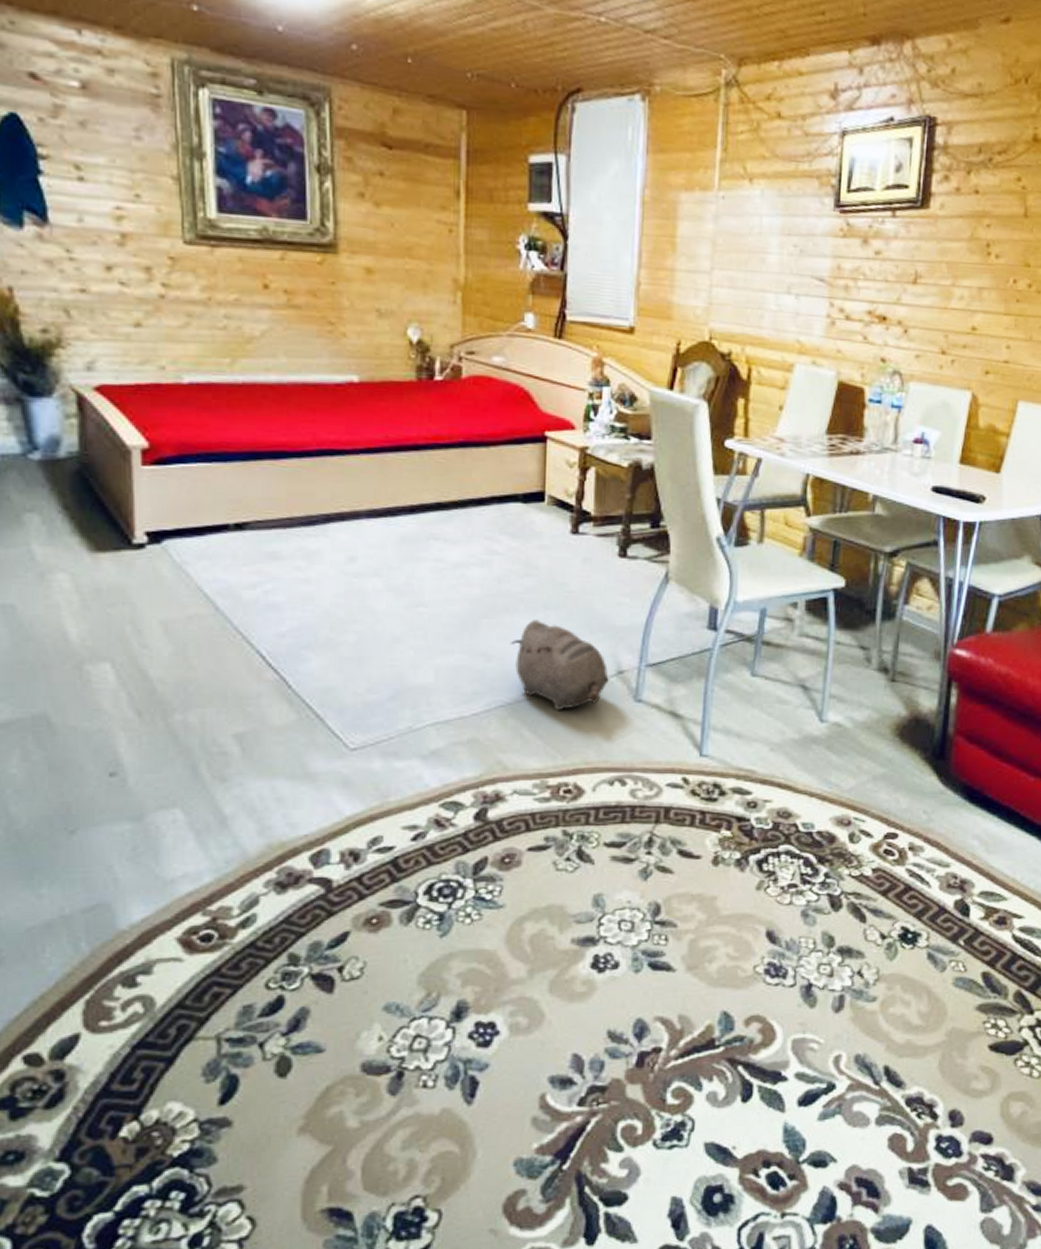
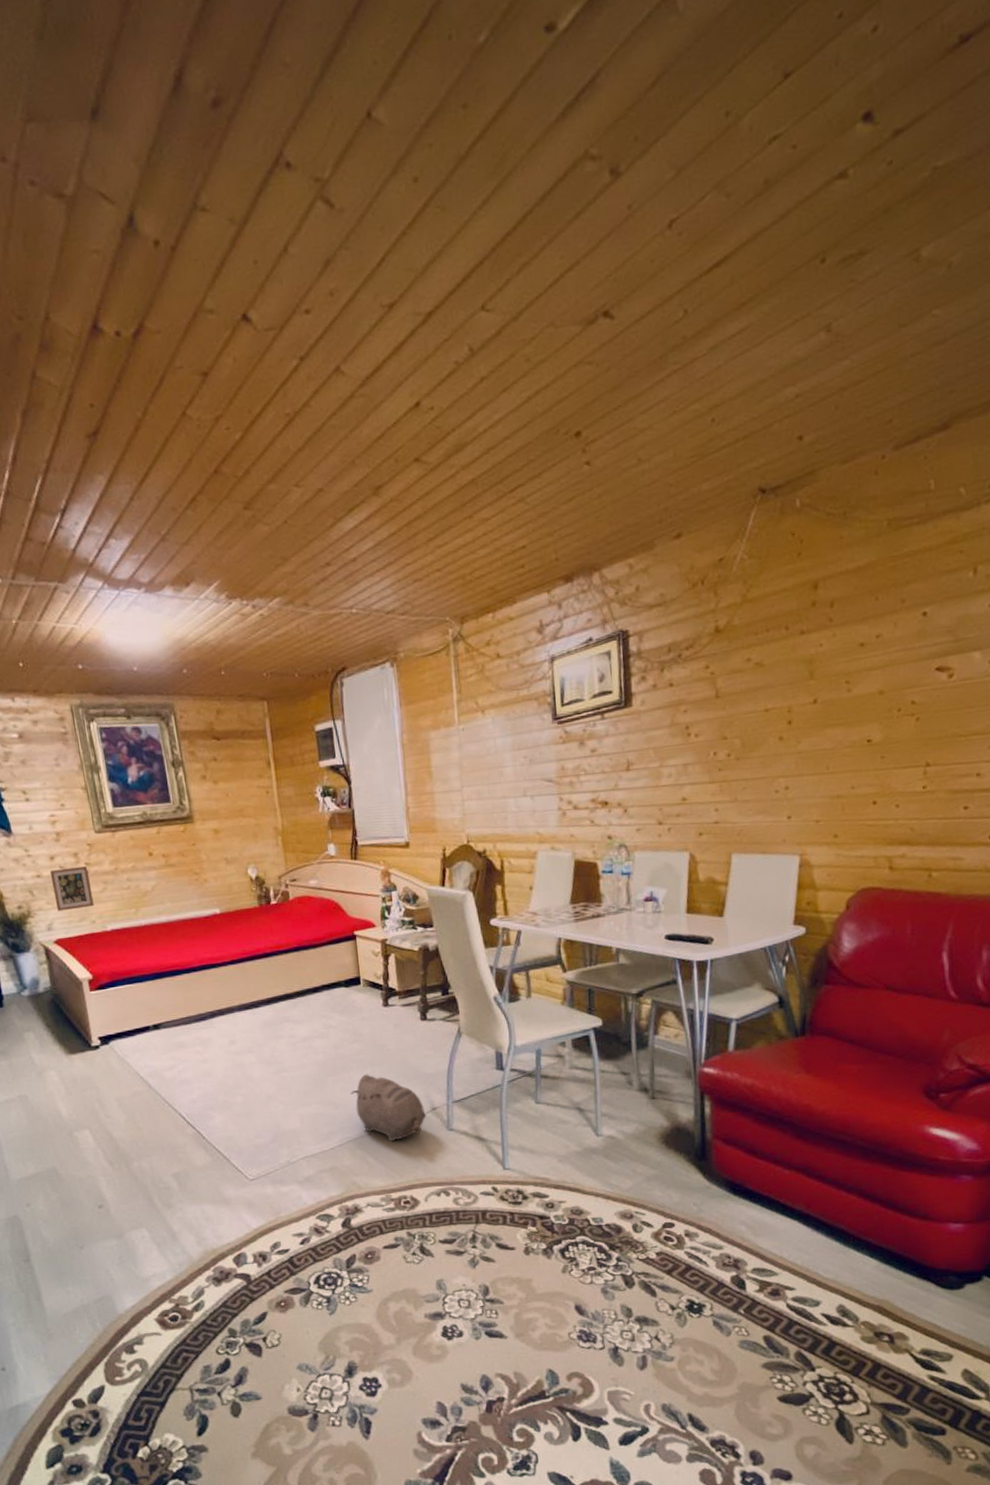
picture frame: none [102,285,167,347] -> present [49,866,94,912]

